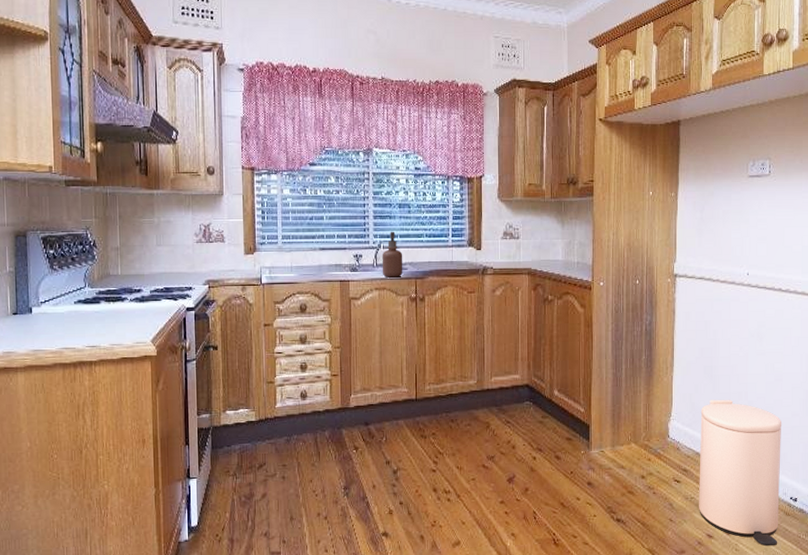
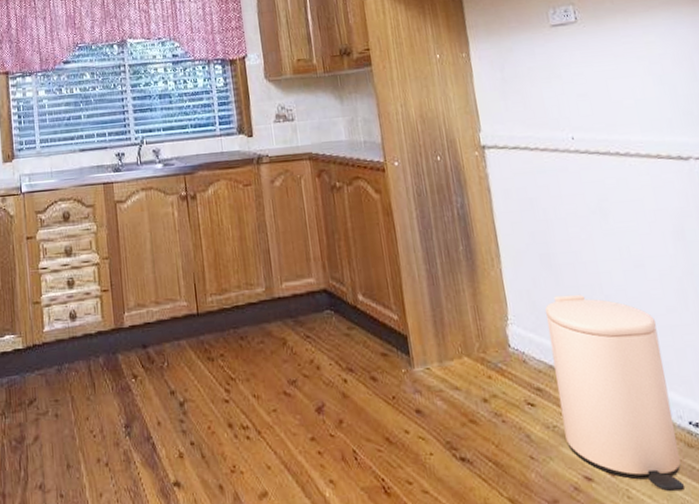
soap dispenser: present [382,231,403,278] -> none [145,124,170,176]

